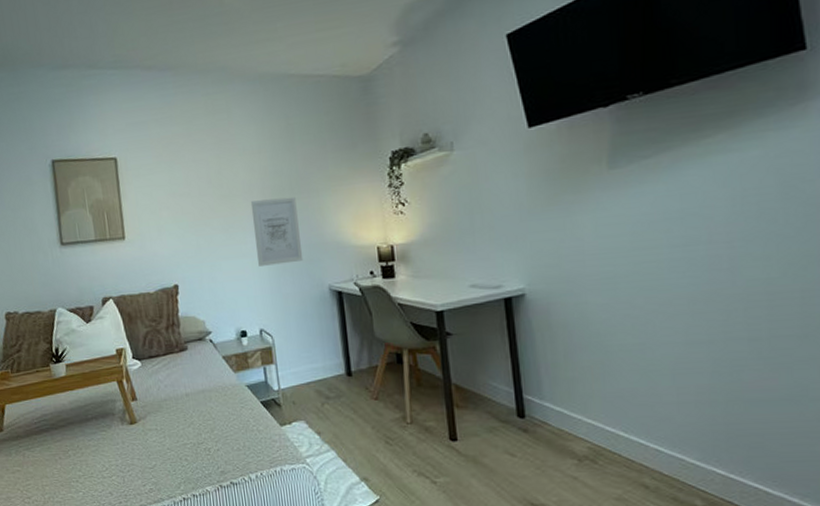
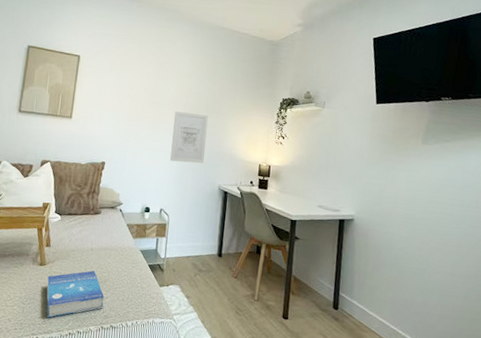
book: none [142,420,217,484] -> present [46,271,104,318]

